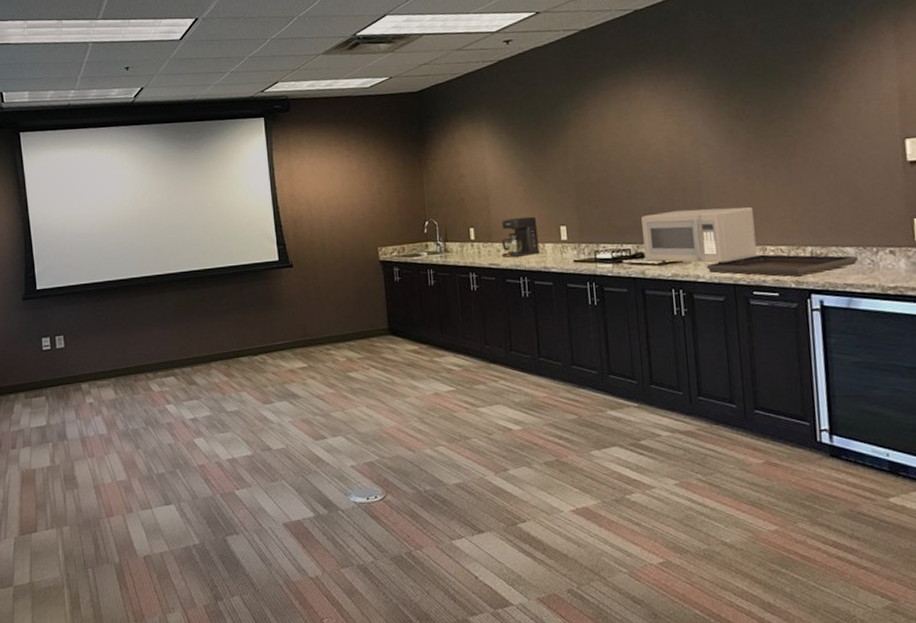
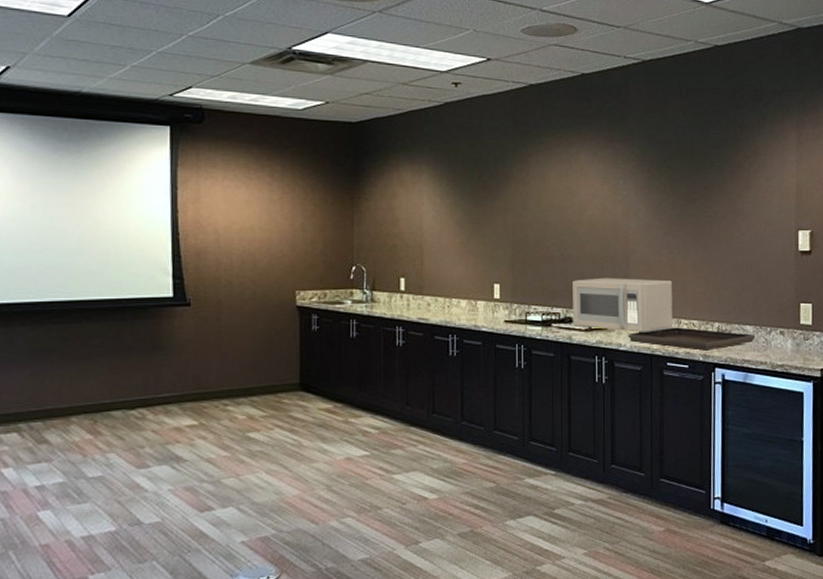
coffee maker: present [502,216,540,258] -> none [432,271,471,314]

